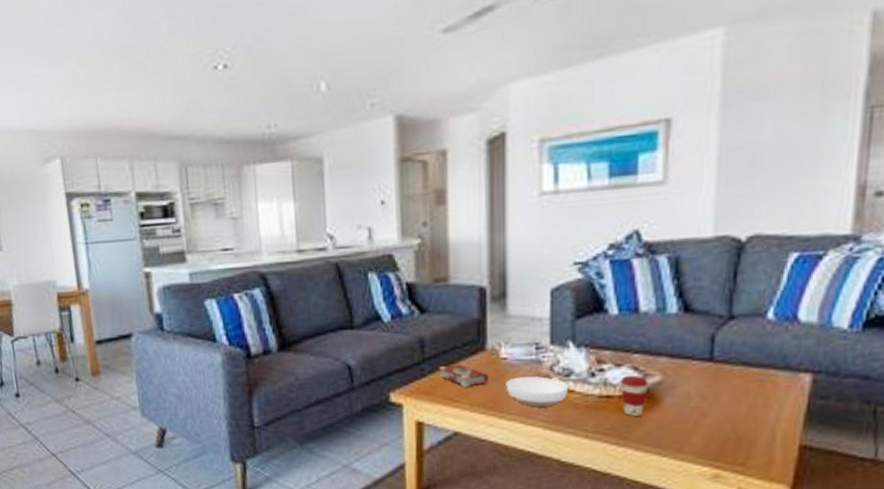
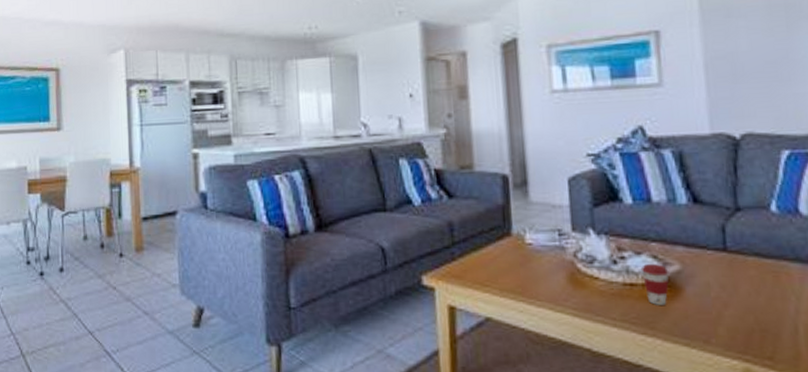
book: present [438,364,488,387] -> none [468,249,516,272]
bowl: present [506,376,569,407] -> none [532,263,594,293]

